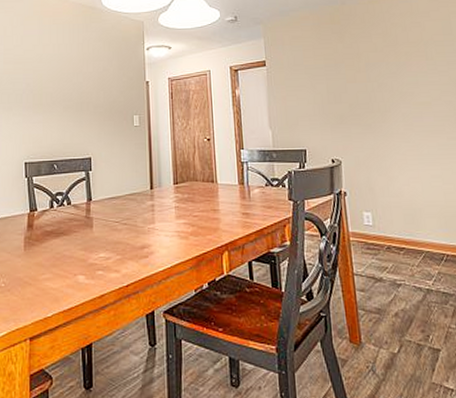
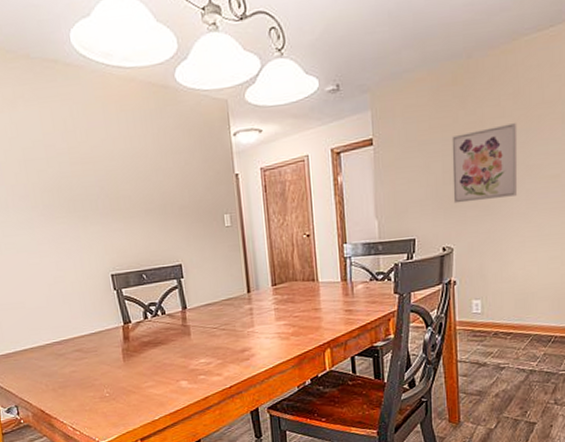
wall art: none [333,57,394,121] -> present [451,123,518,204]

